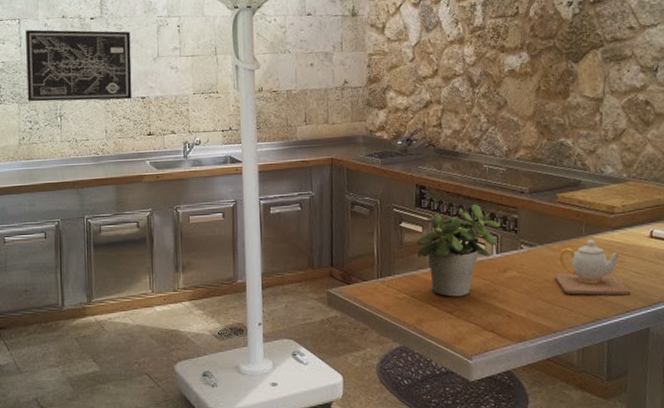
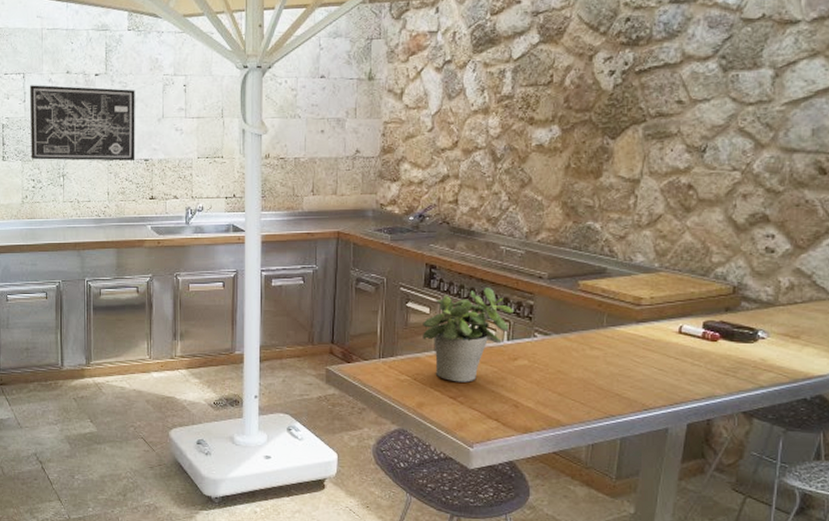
teapot: present [555,239,631,296] -> none [569,331,651,393]

